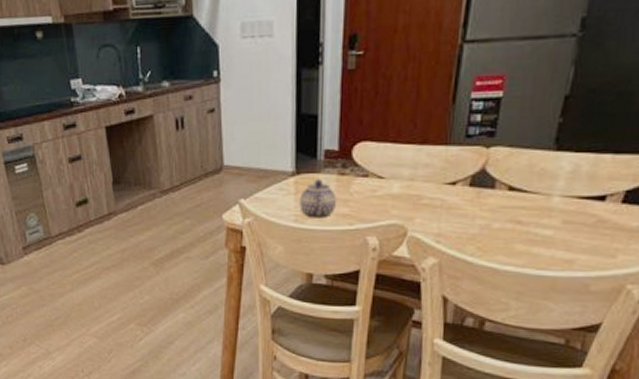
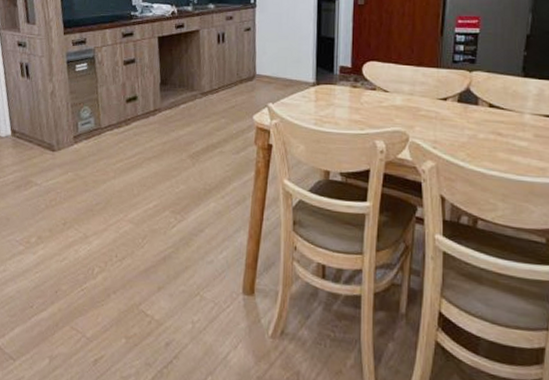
teapot: present [299,179,337,218] -> none [319,90,351,123]

